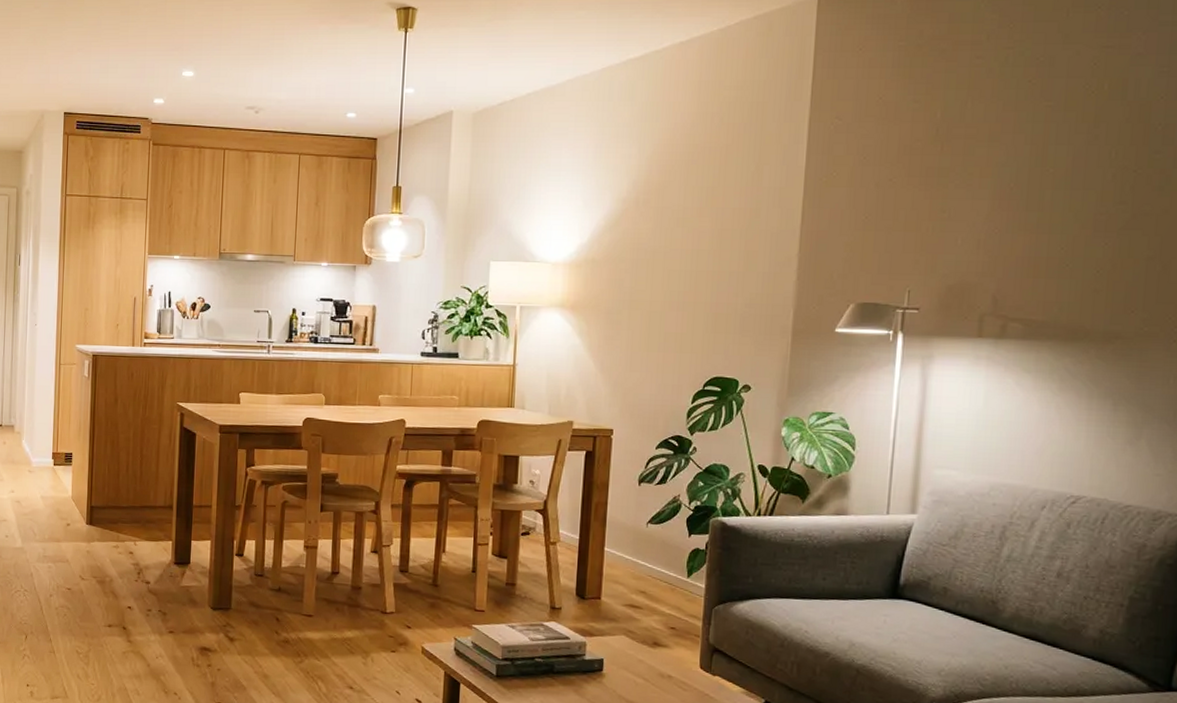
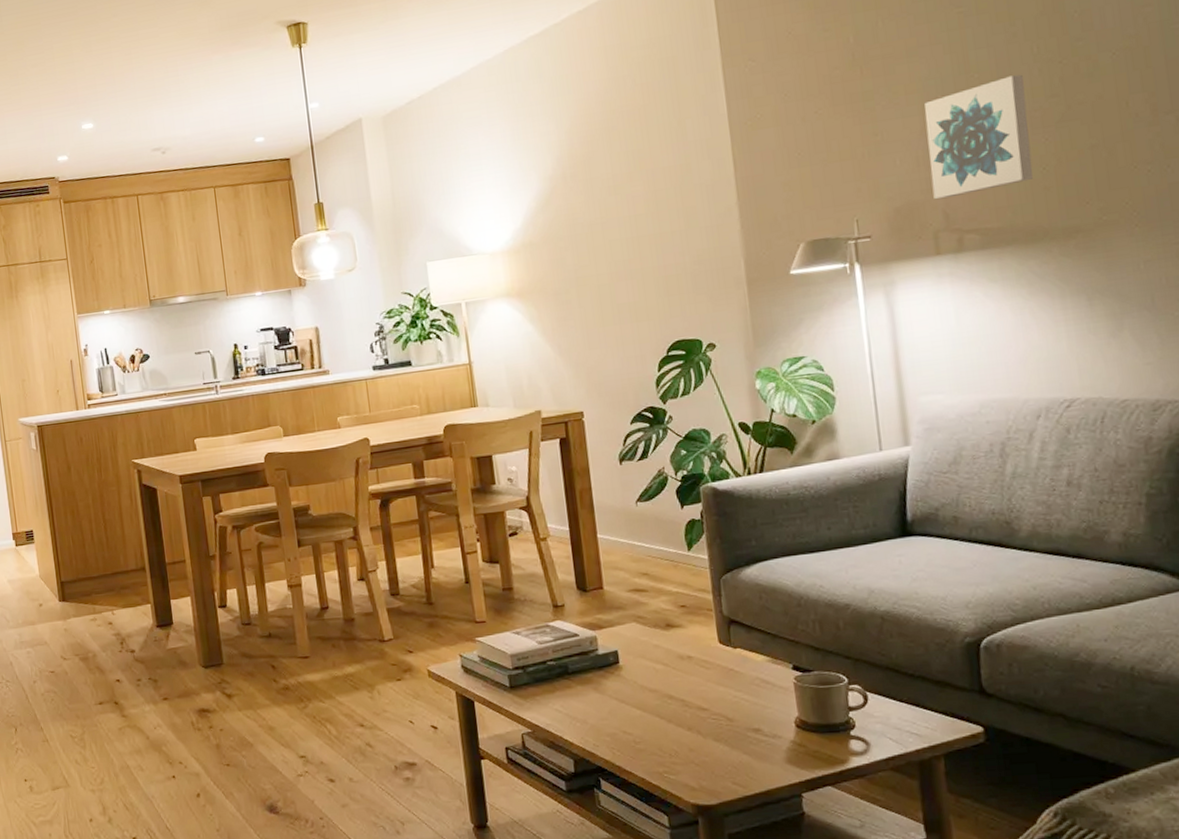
wall art: none [987,176,1096,285] -> present [924,74,1033,200]

